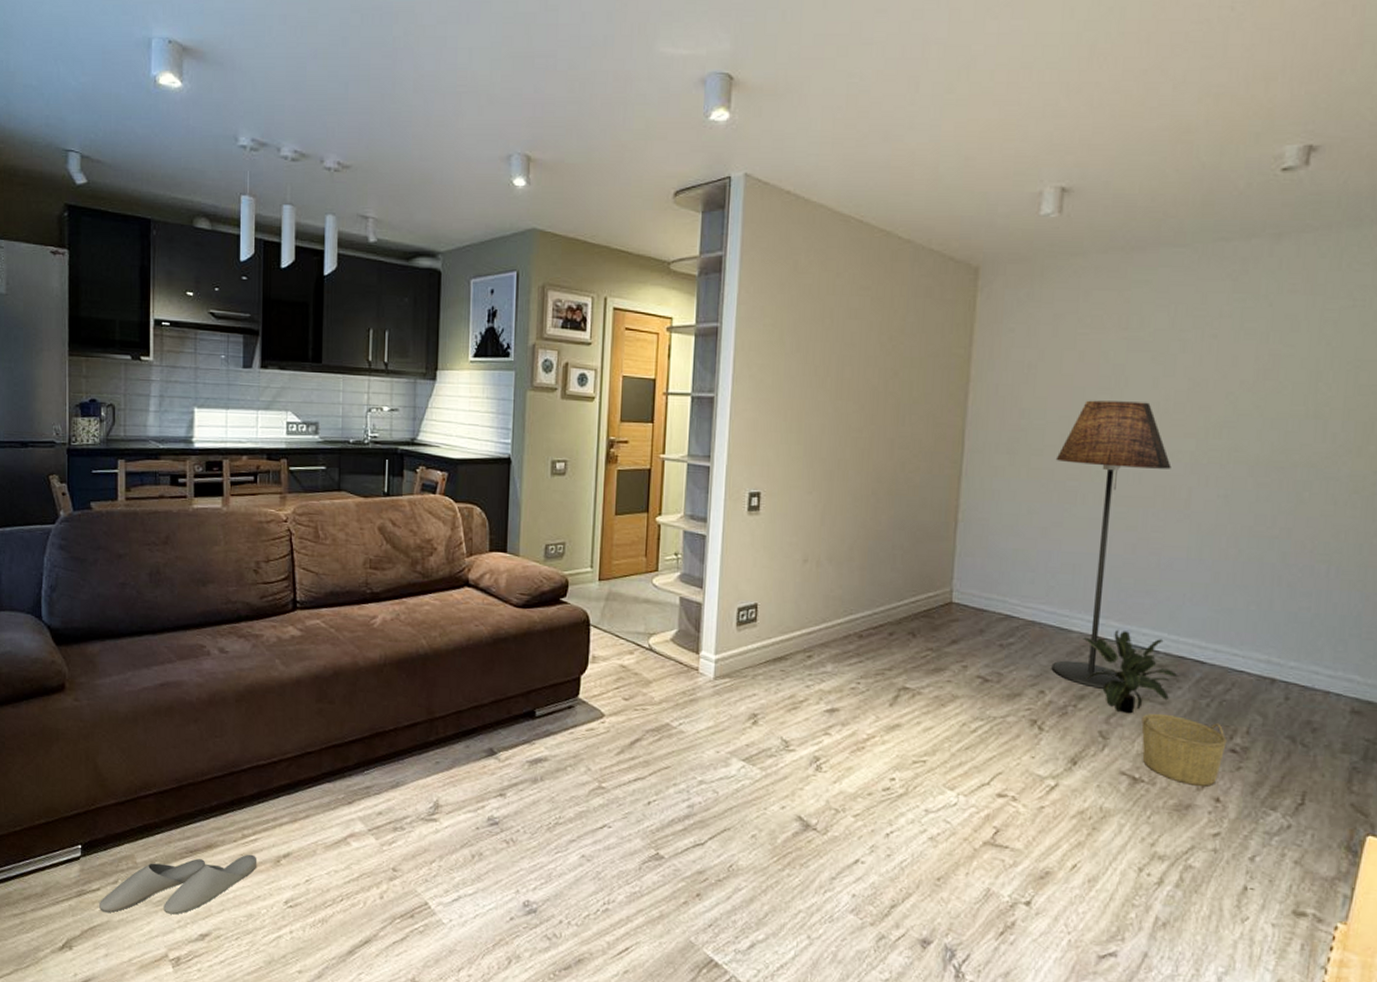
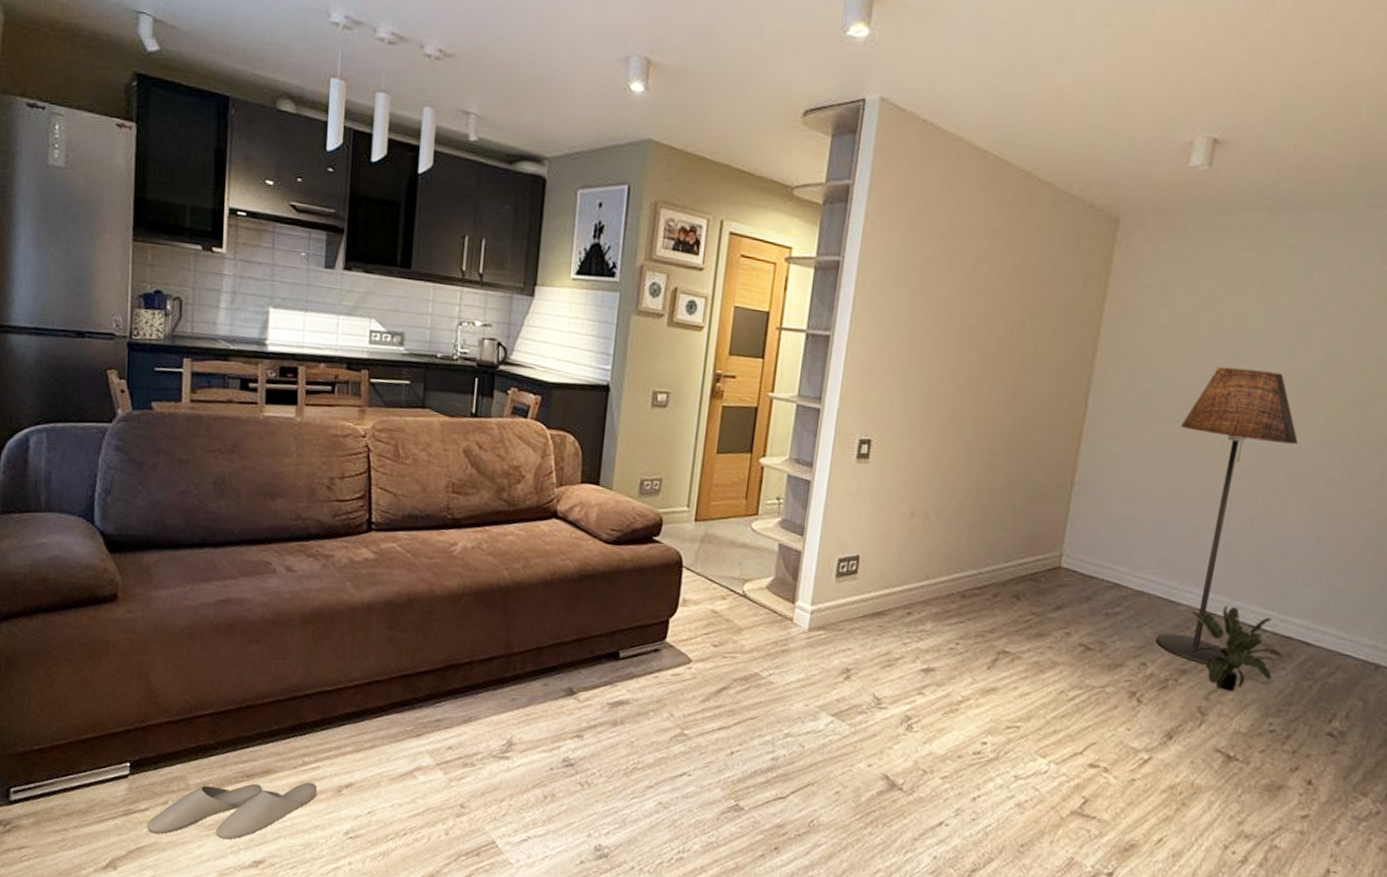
kettle: none [385,420,415,454] -> present [475,336,508,373]
basket: present [1141,713,1227,787] -> none [1239,692,1326,769]

